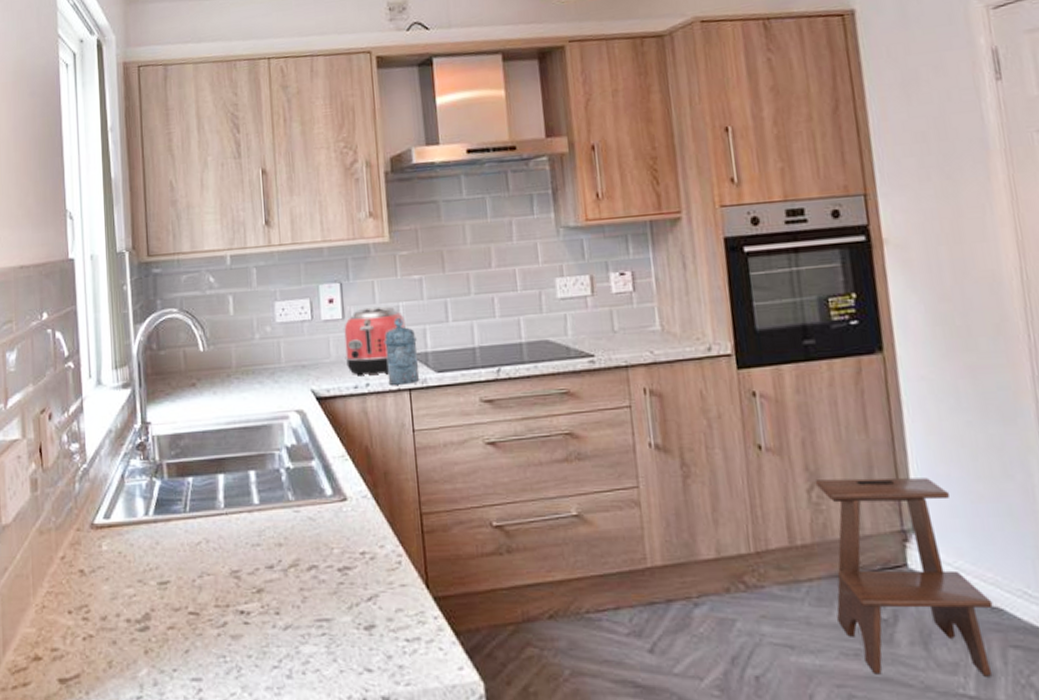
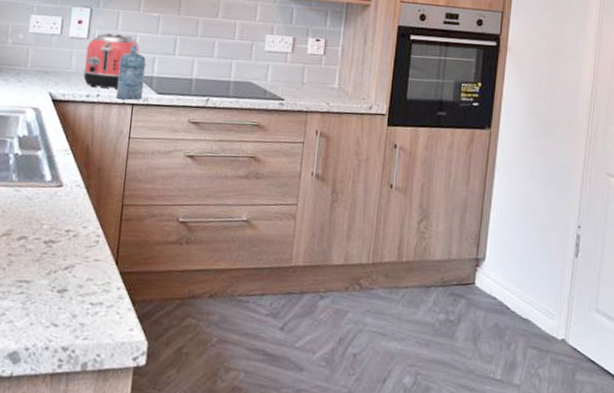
step stool: present [815,477,993,677] -> none [420,215,525,367]

